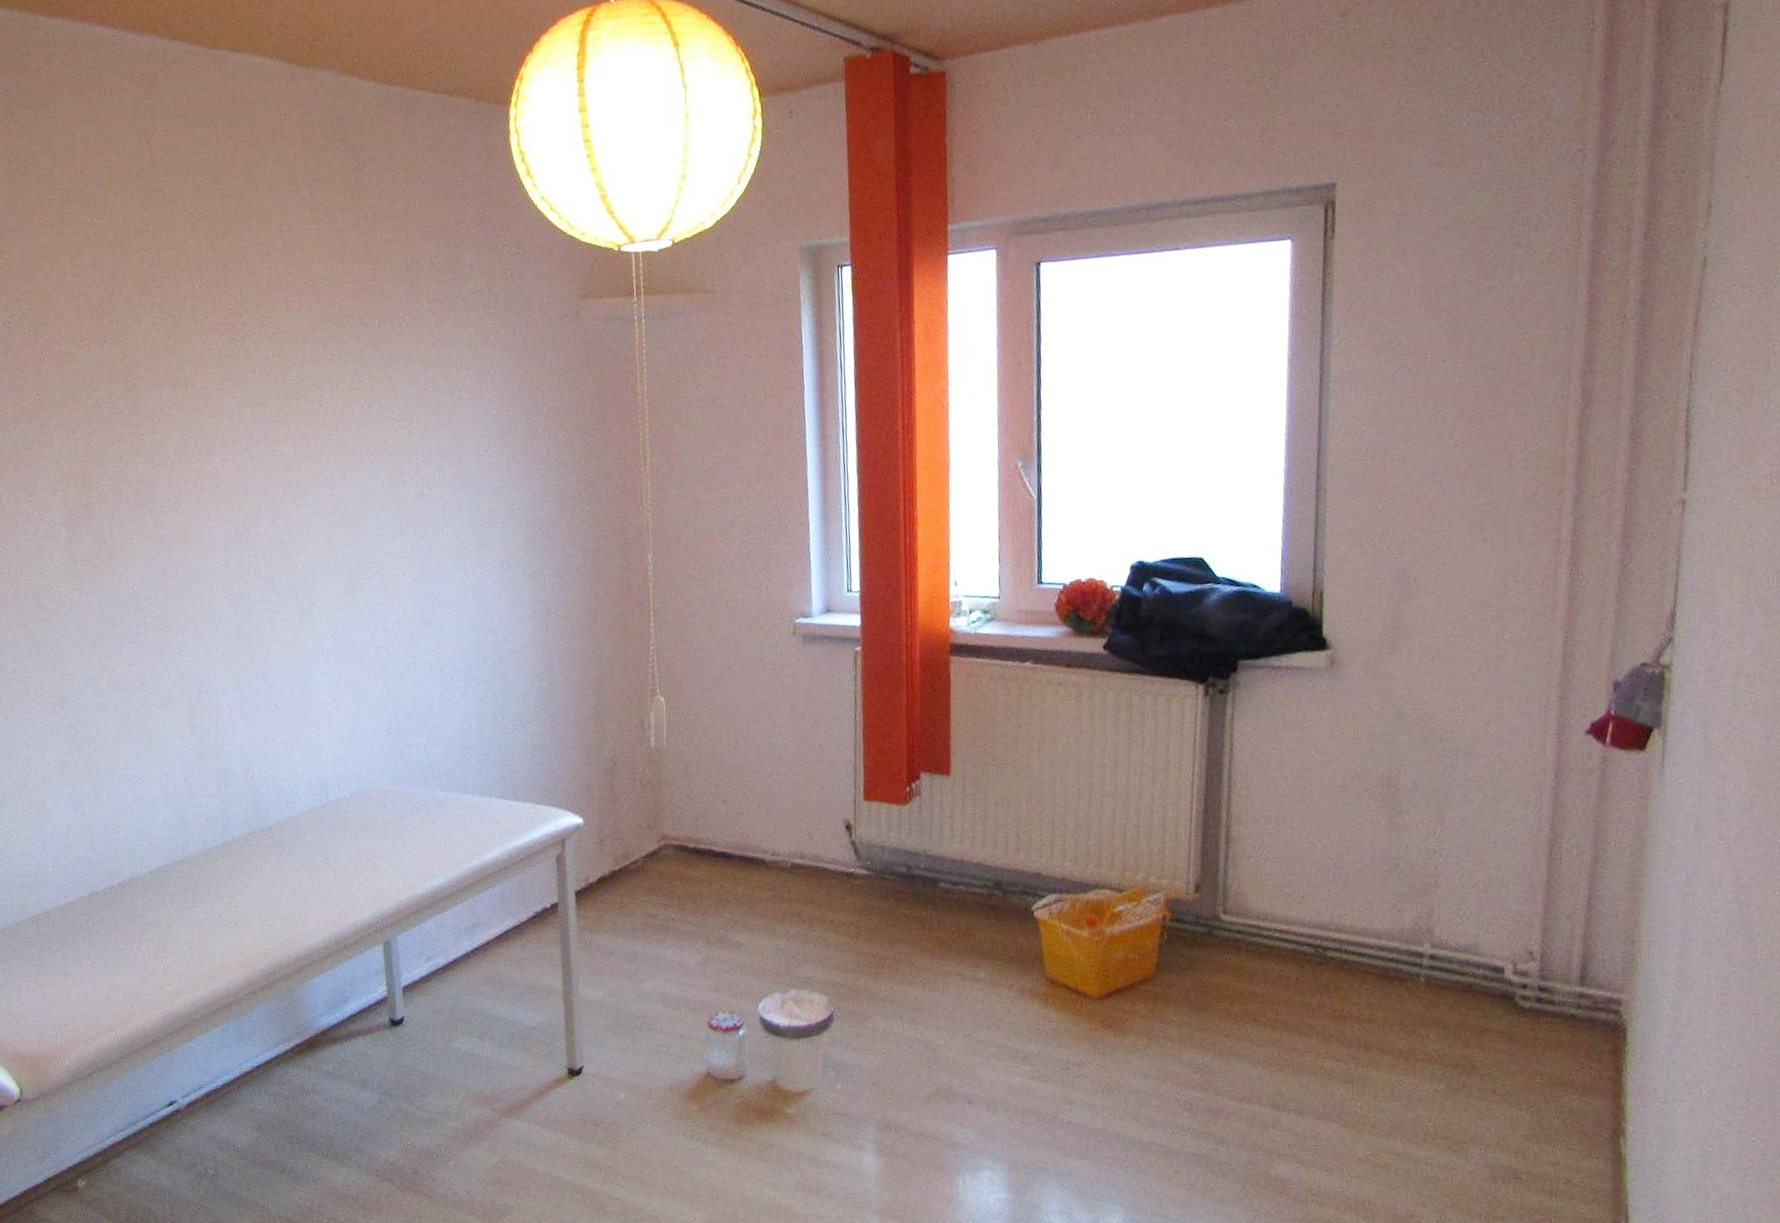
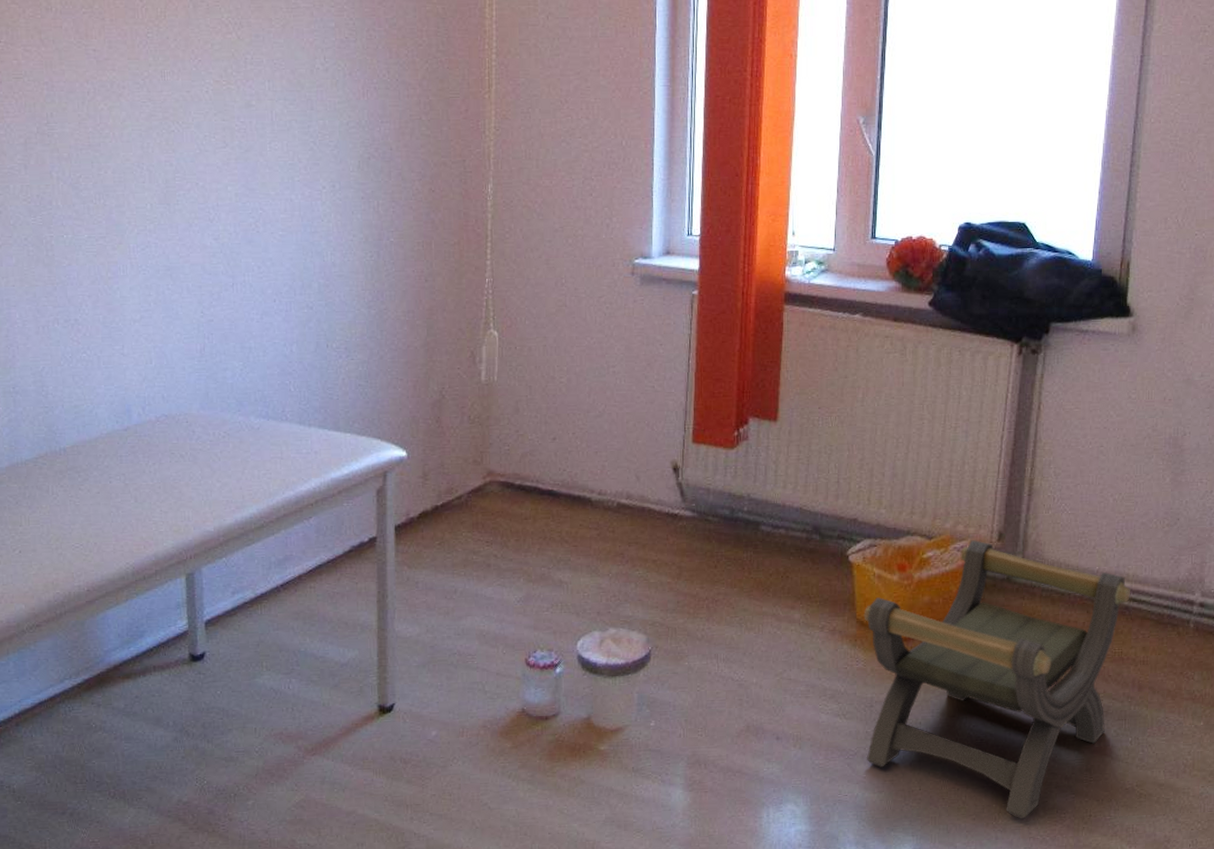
stool: none [1053,892,1348,1191] -> present [863,540,1130,820]

